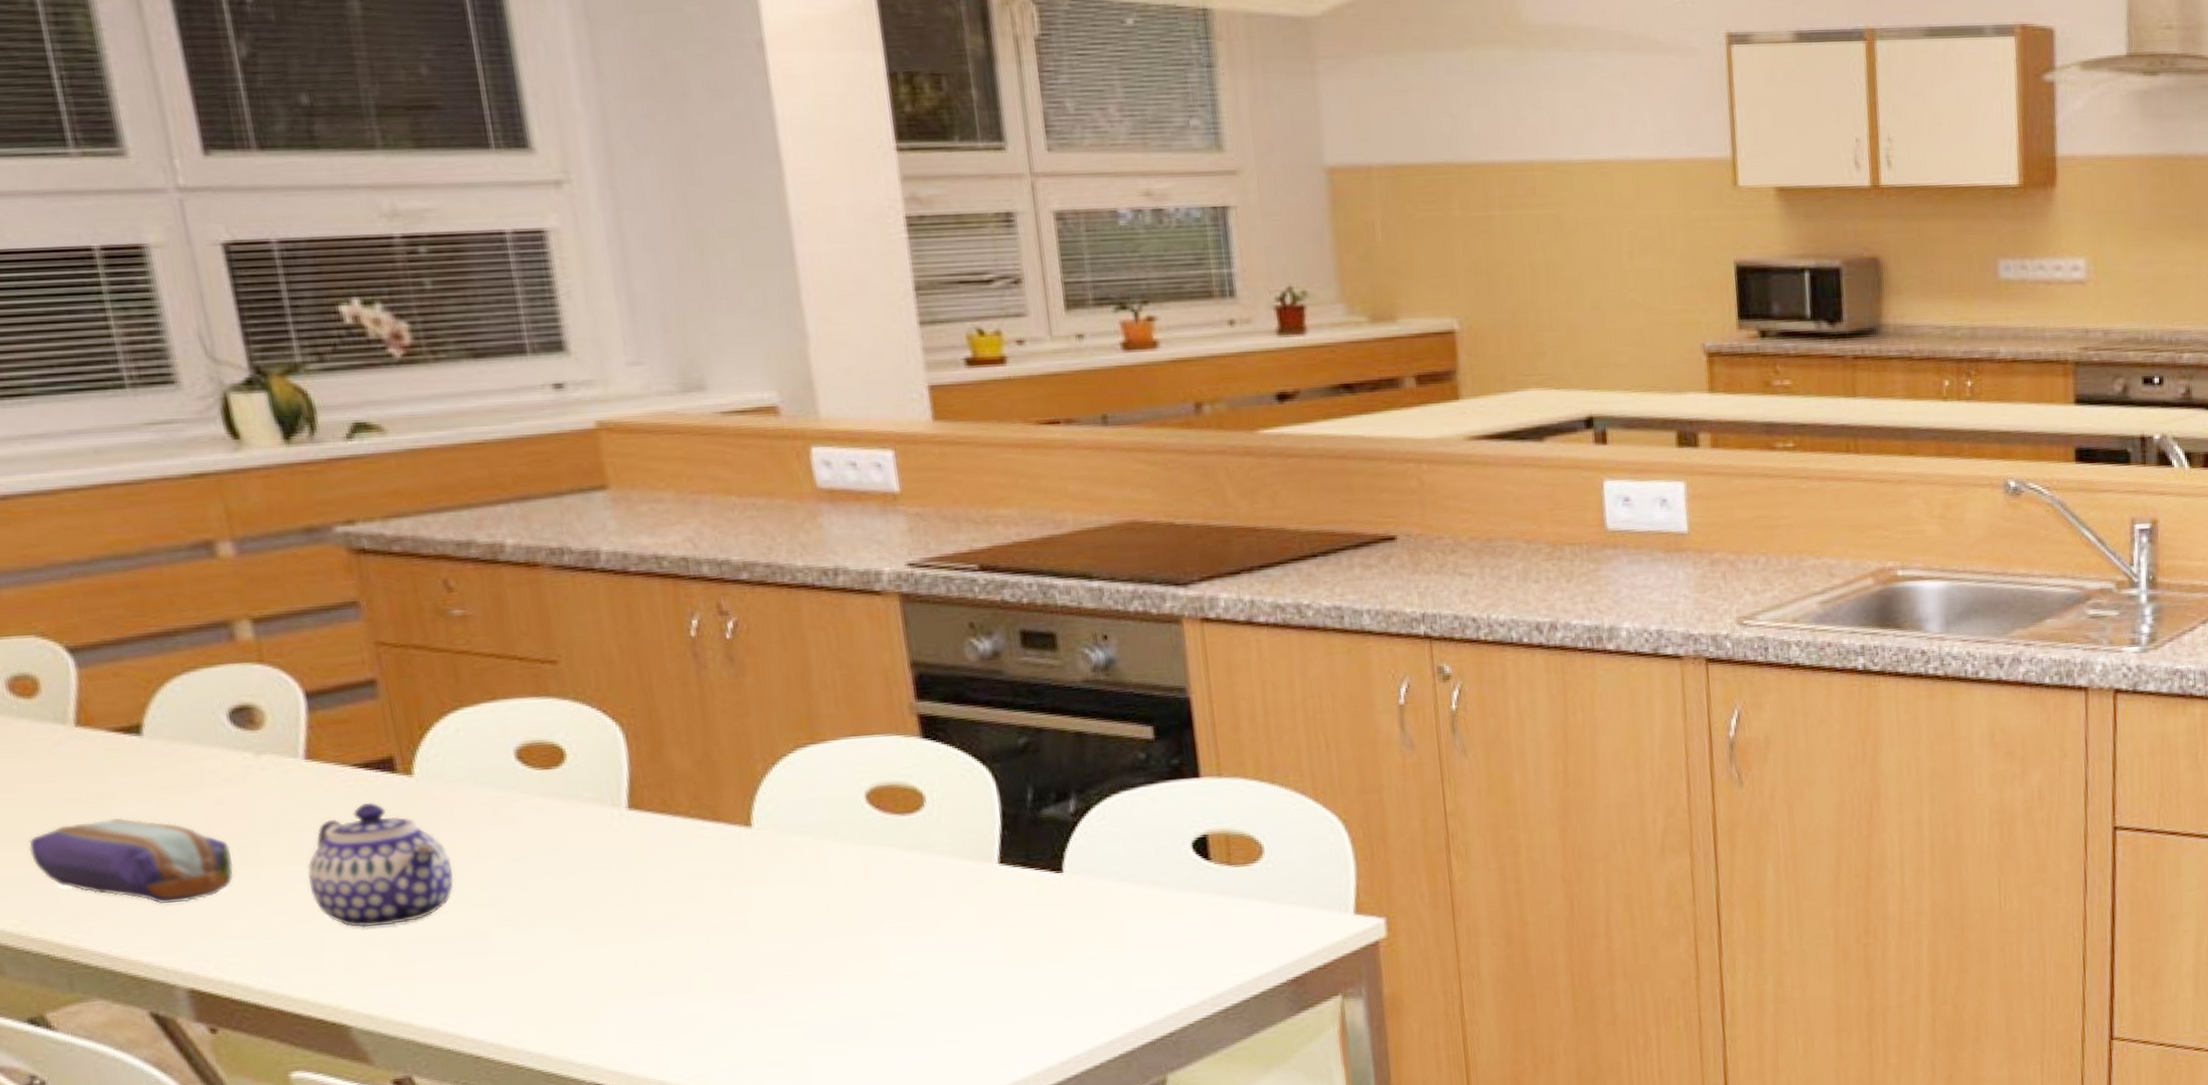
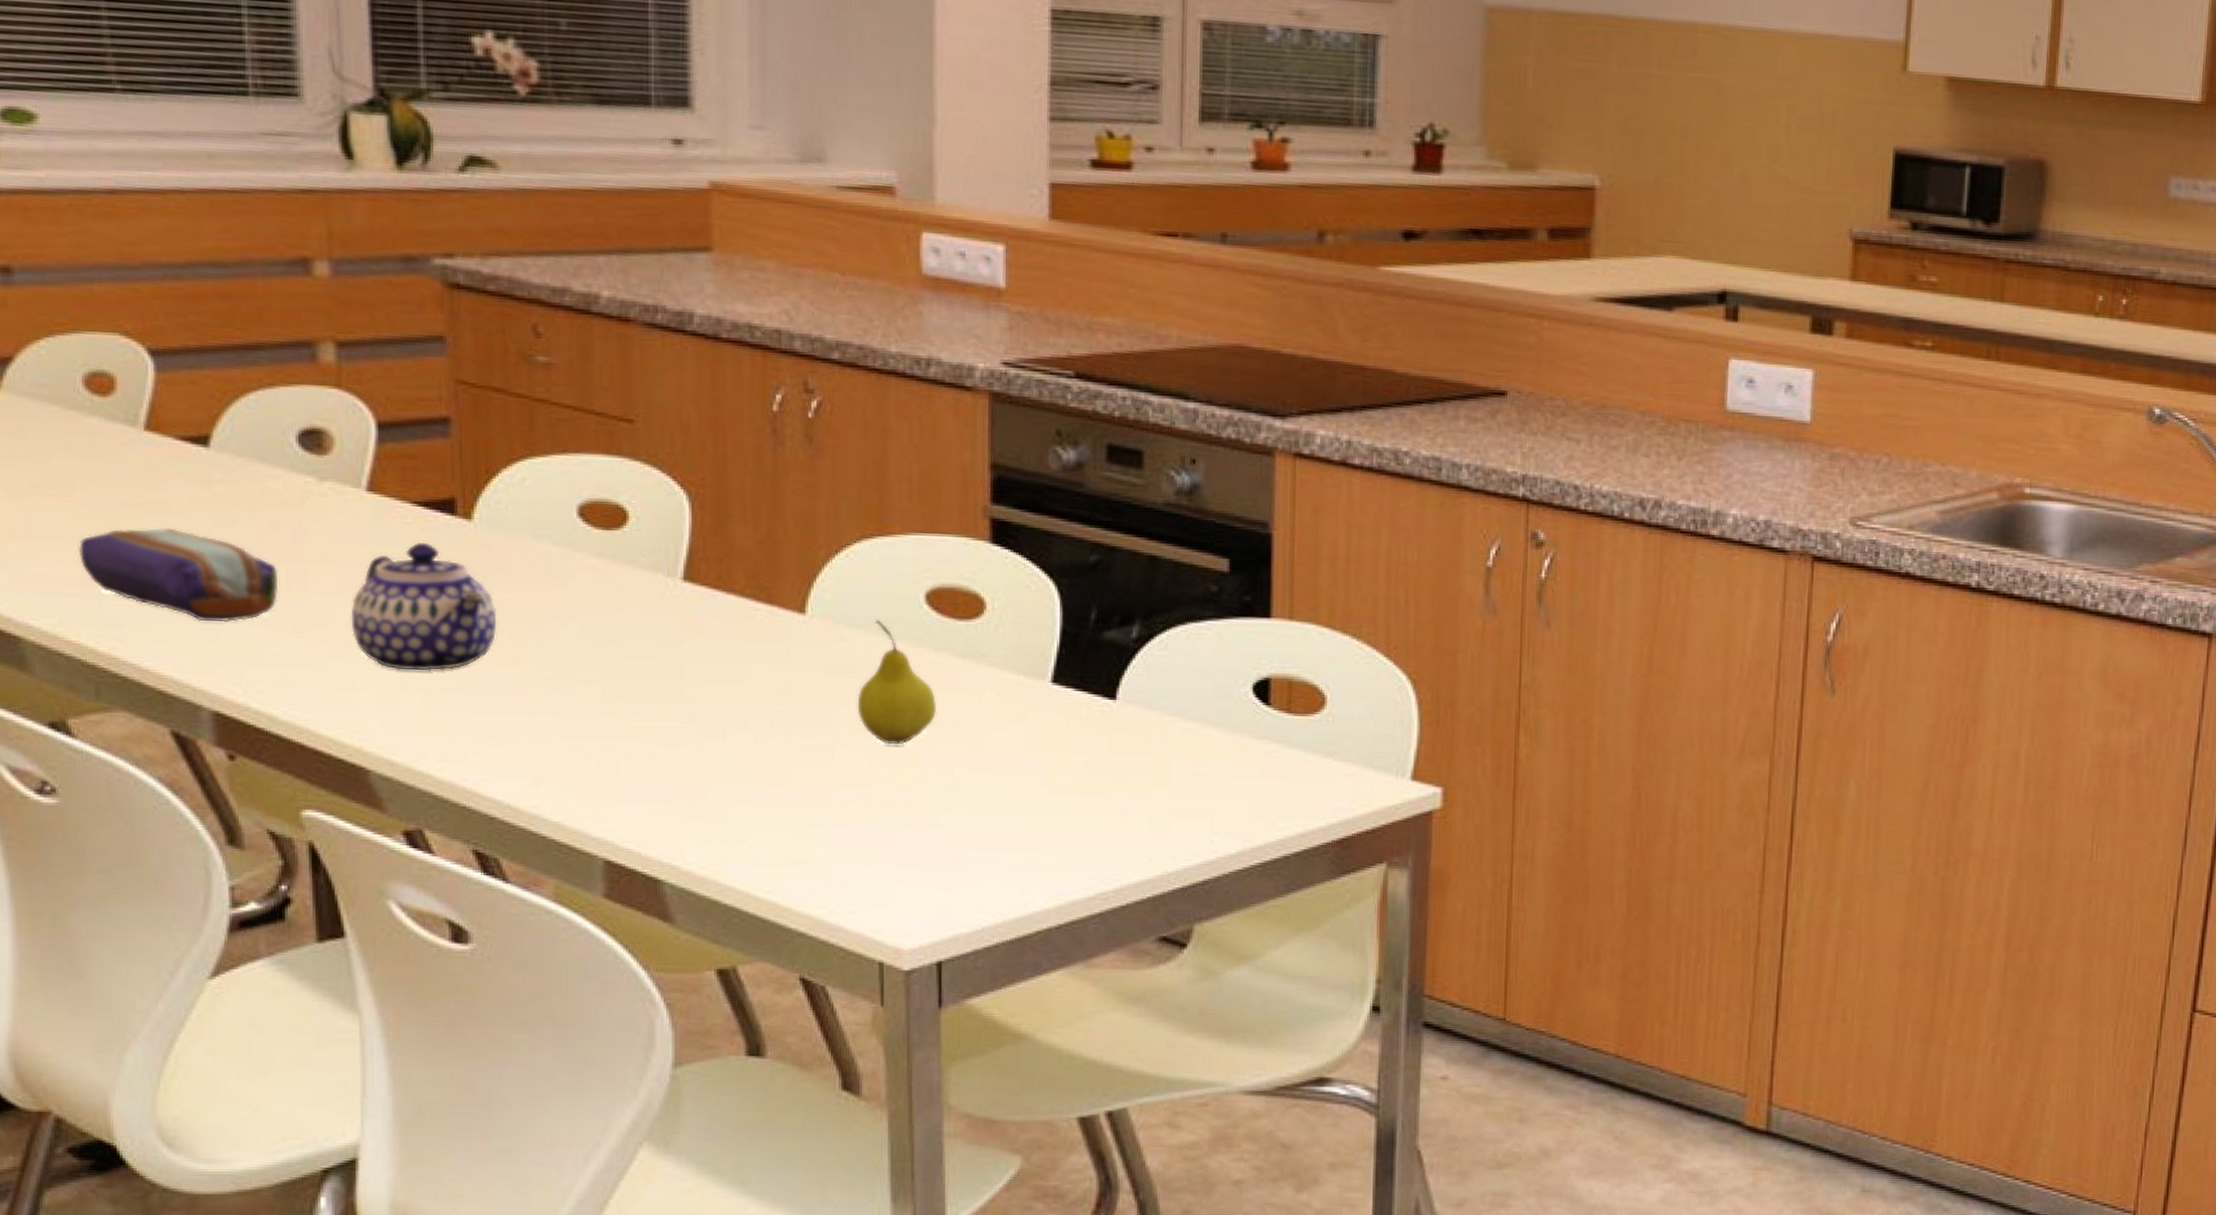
fruit: none [813,824,893,942] -> present [857,620,937,745]

